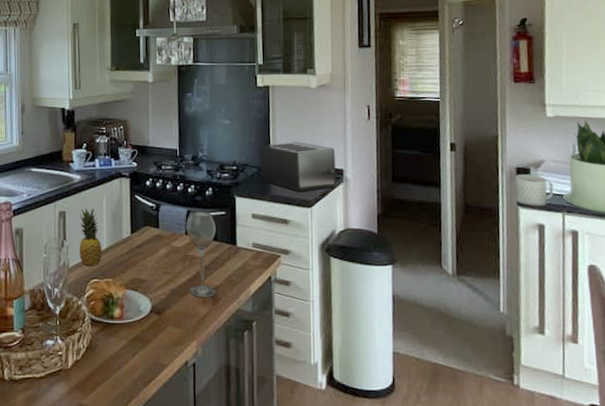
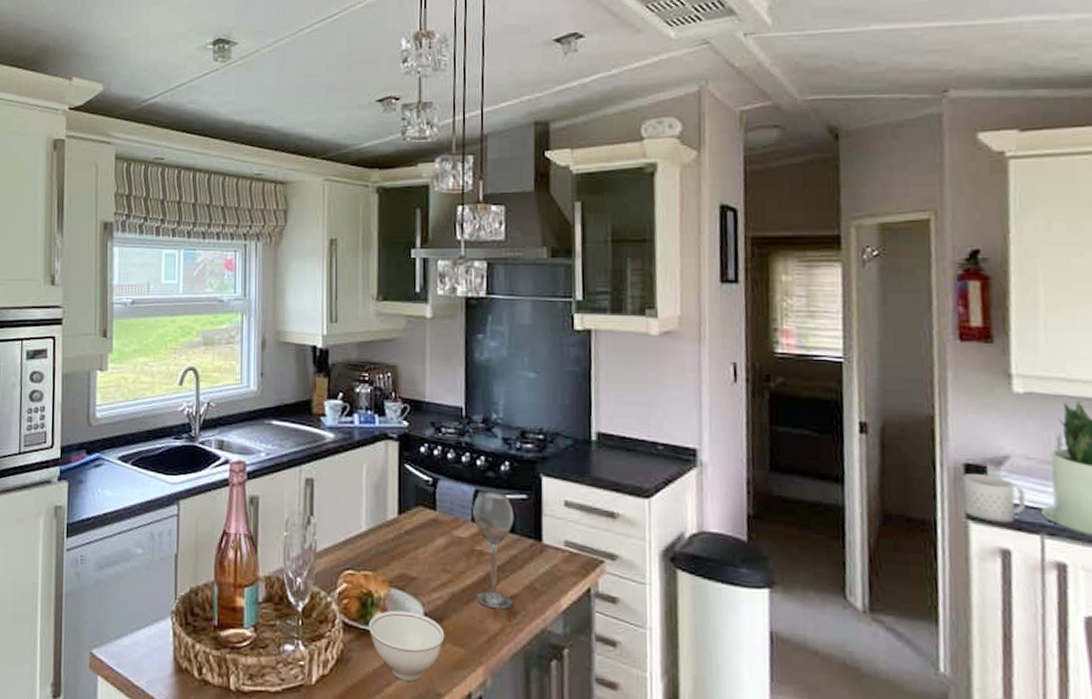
fruit: present [79,208,103,267] -> none [330,476,360,553]
bowl: none [110,305,168,358] -> present [368,610,445,682]
toaster: present [258,141,337,192] -> none [575,406,687,477]

